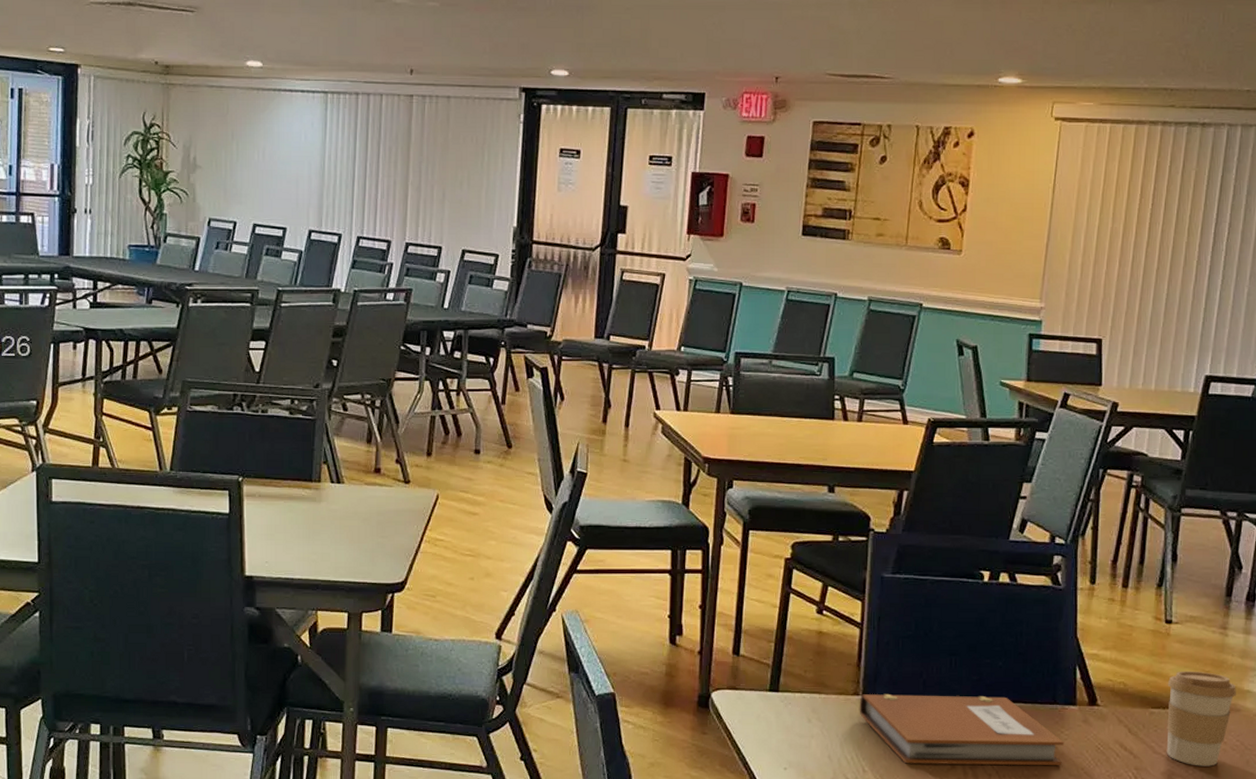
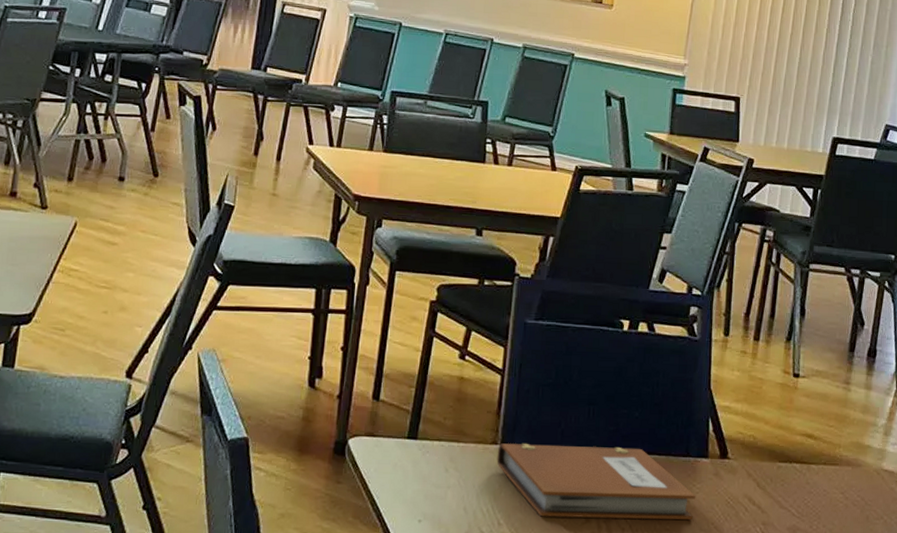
coffee cup: present [1166,671,1236,767] -> none [792,425,858,522]

